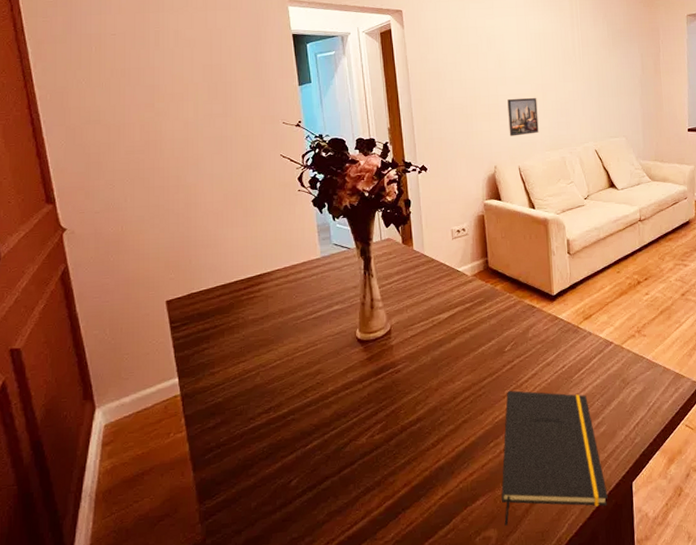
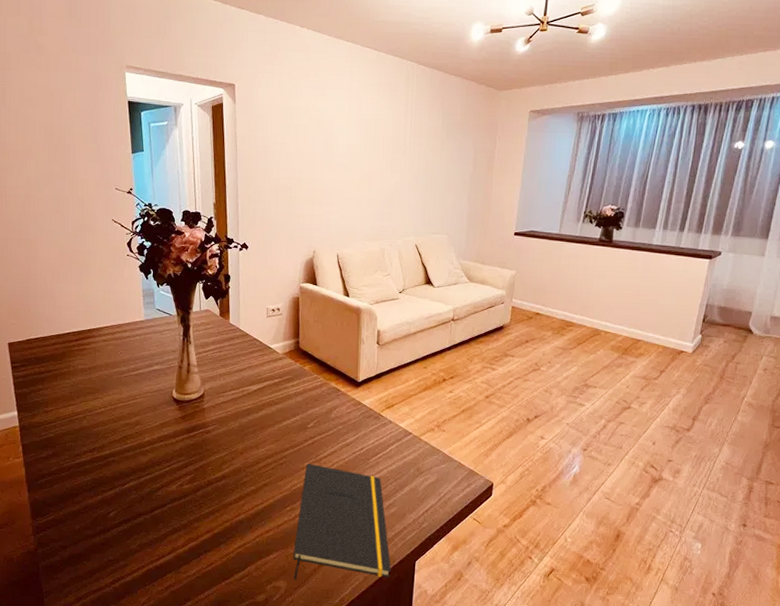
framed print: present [507,97,539,137] -> none [331,184,362,223]

